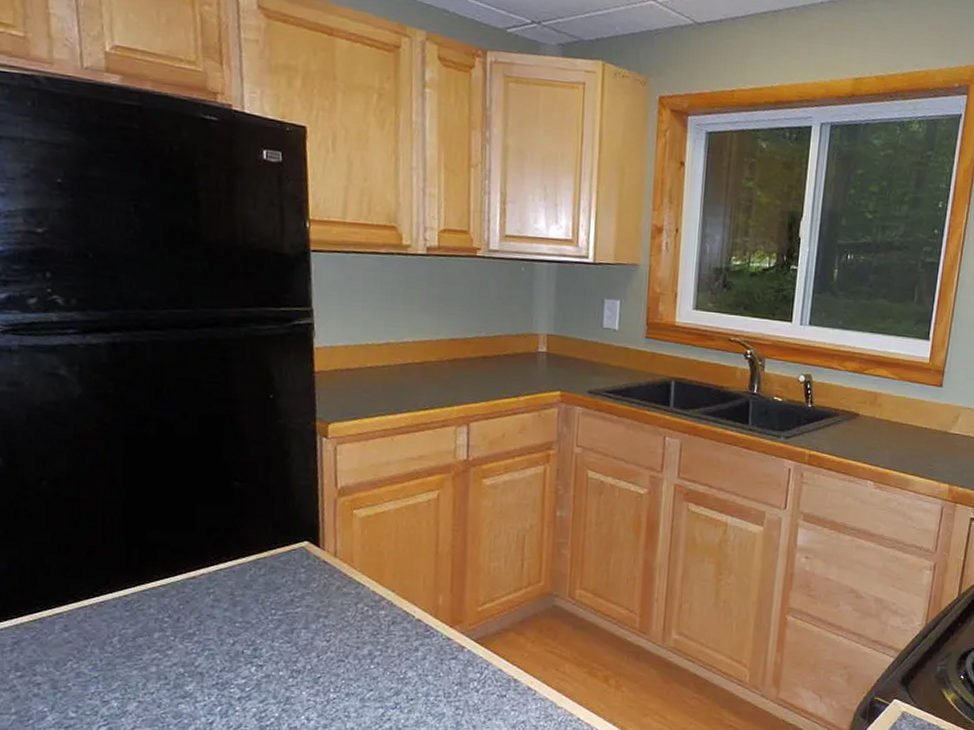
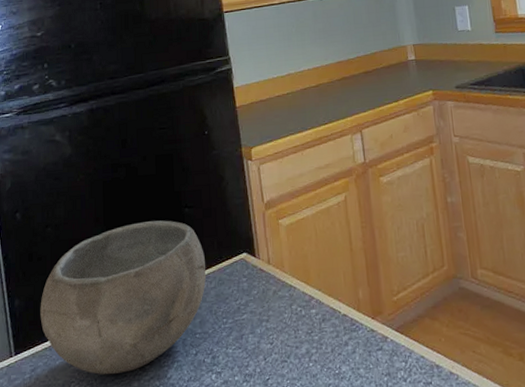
bowl: none [28,490,255,657] -> present [40,220,206,375]

